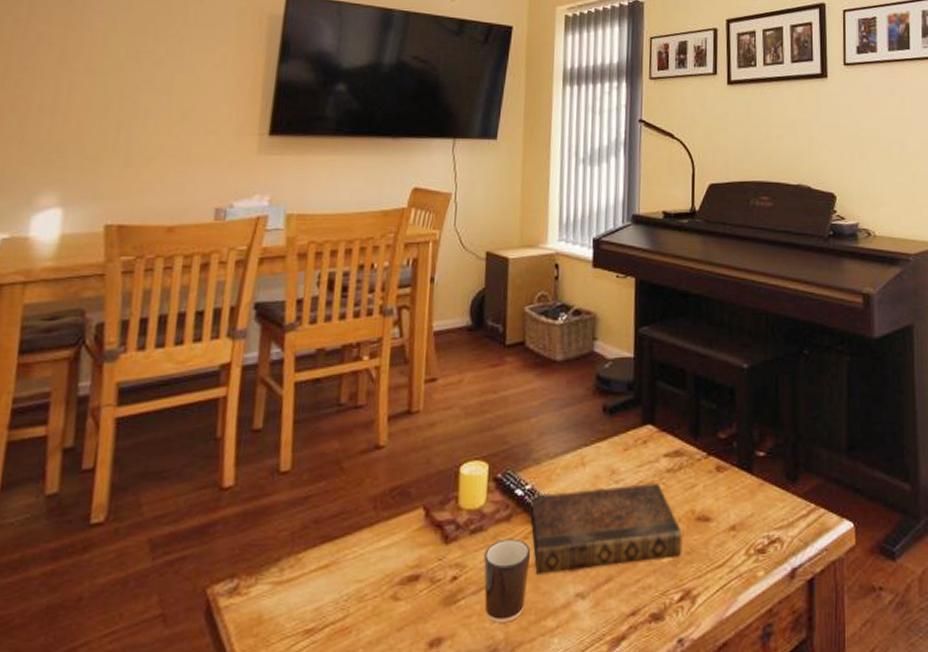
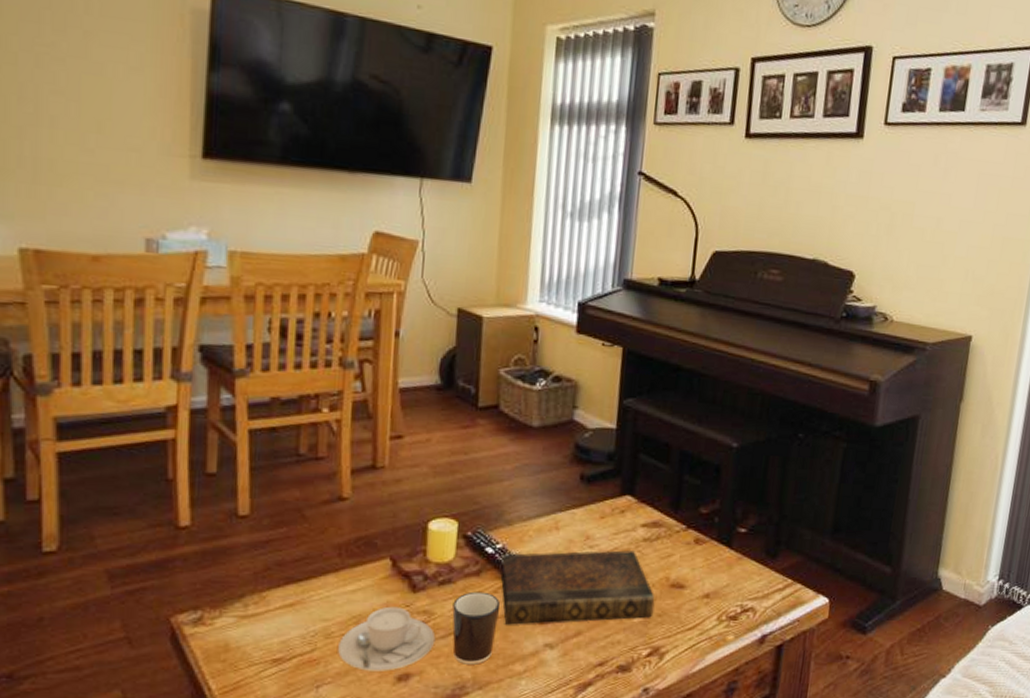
teacup: none [370,561,468,638] -> present [338,606,436,671]

